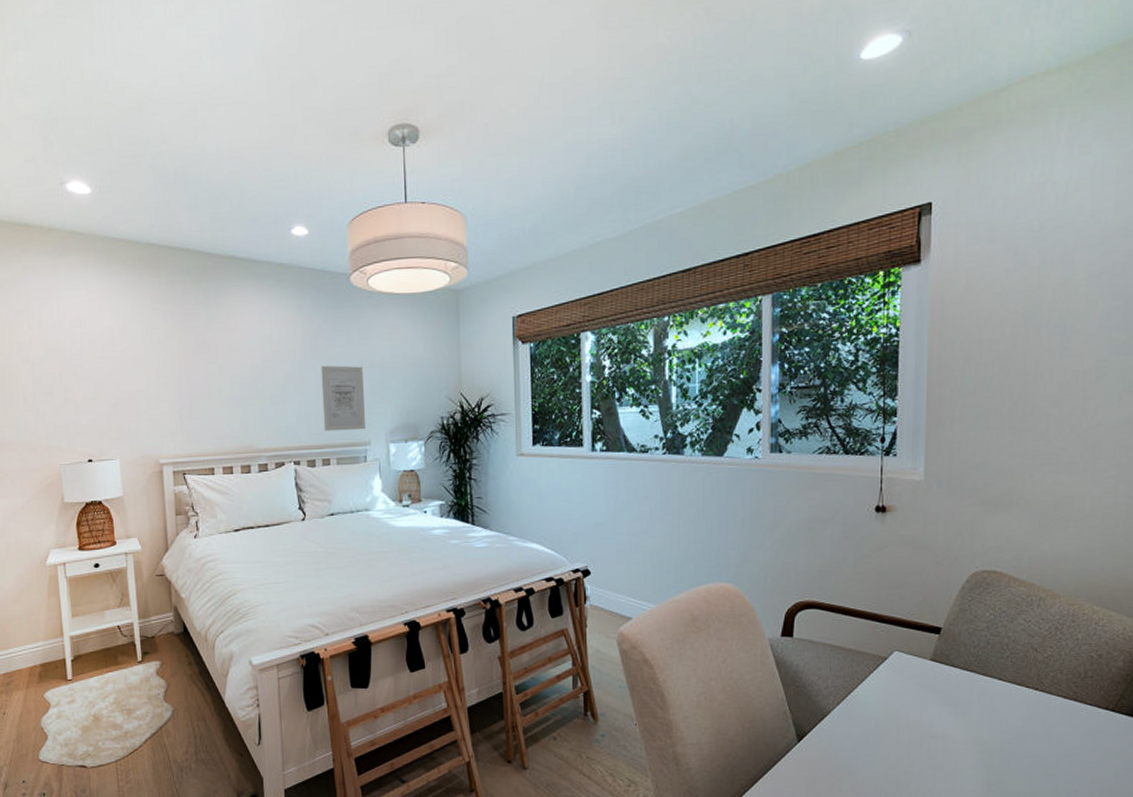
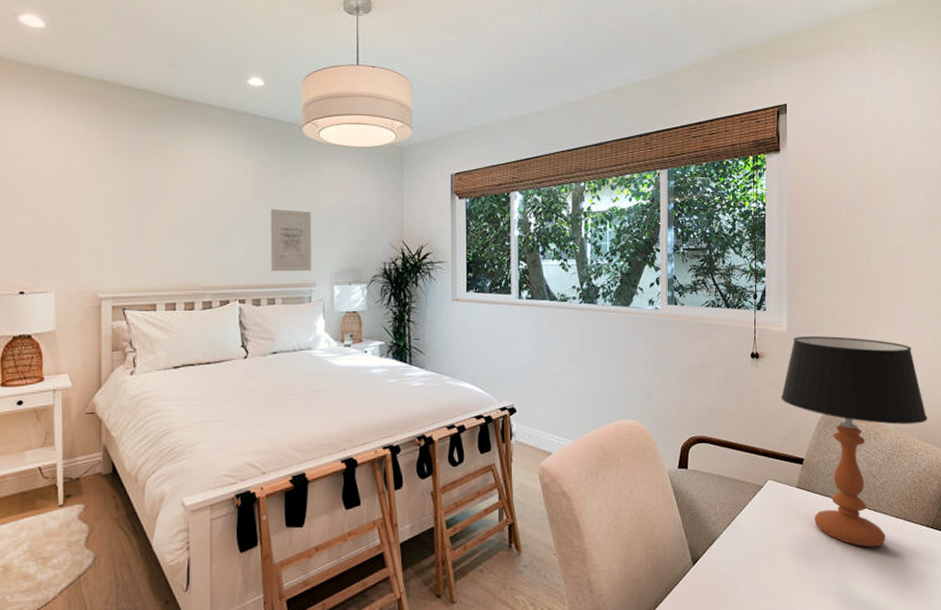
table lamp: none [913,484,1114,731] -> present [780,336,927,547]

